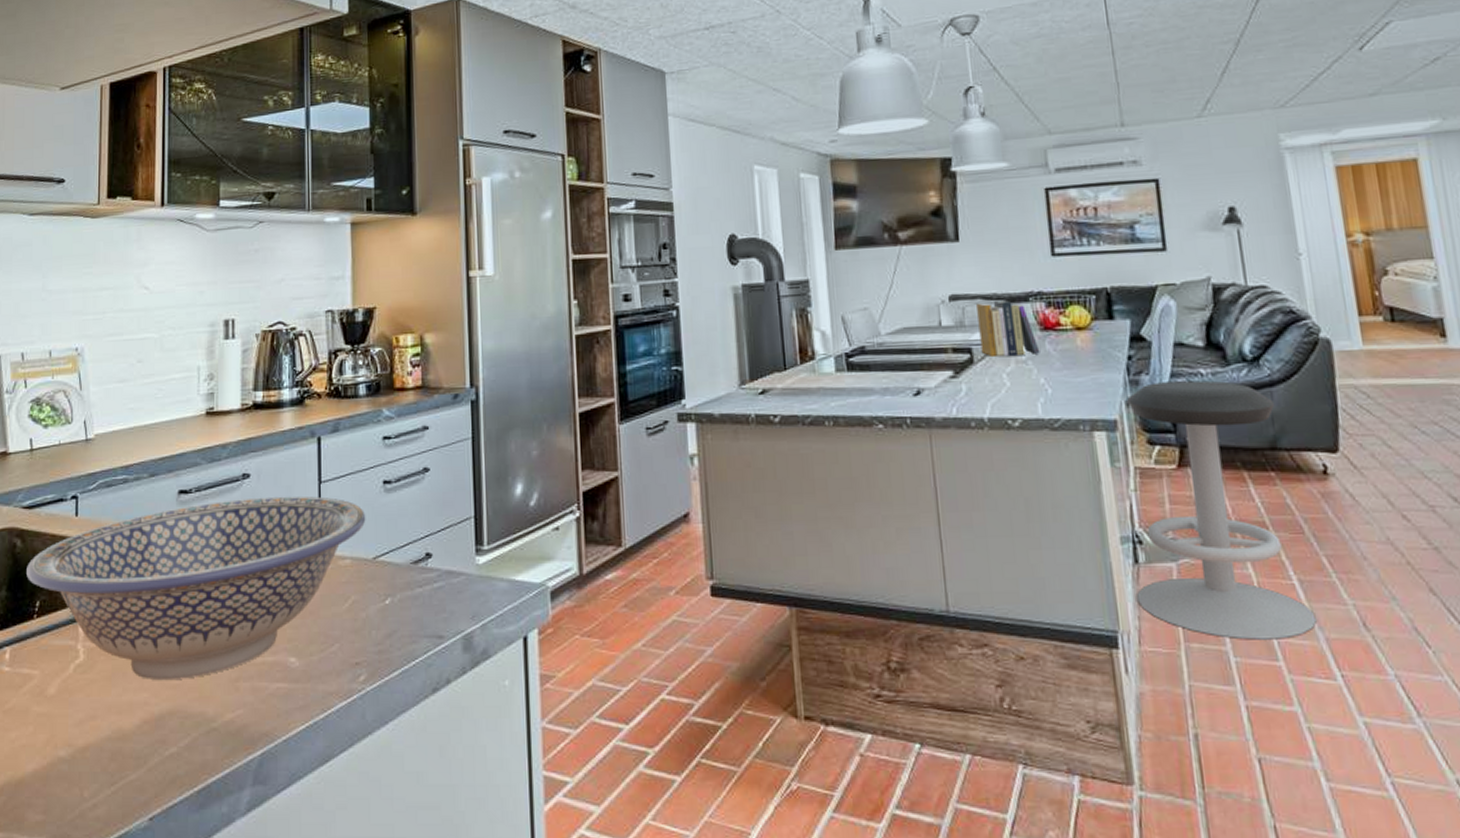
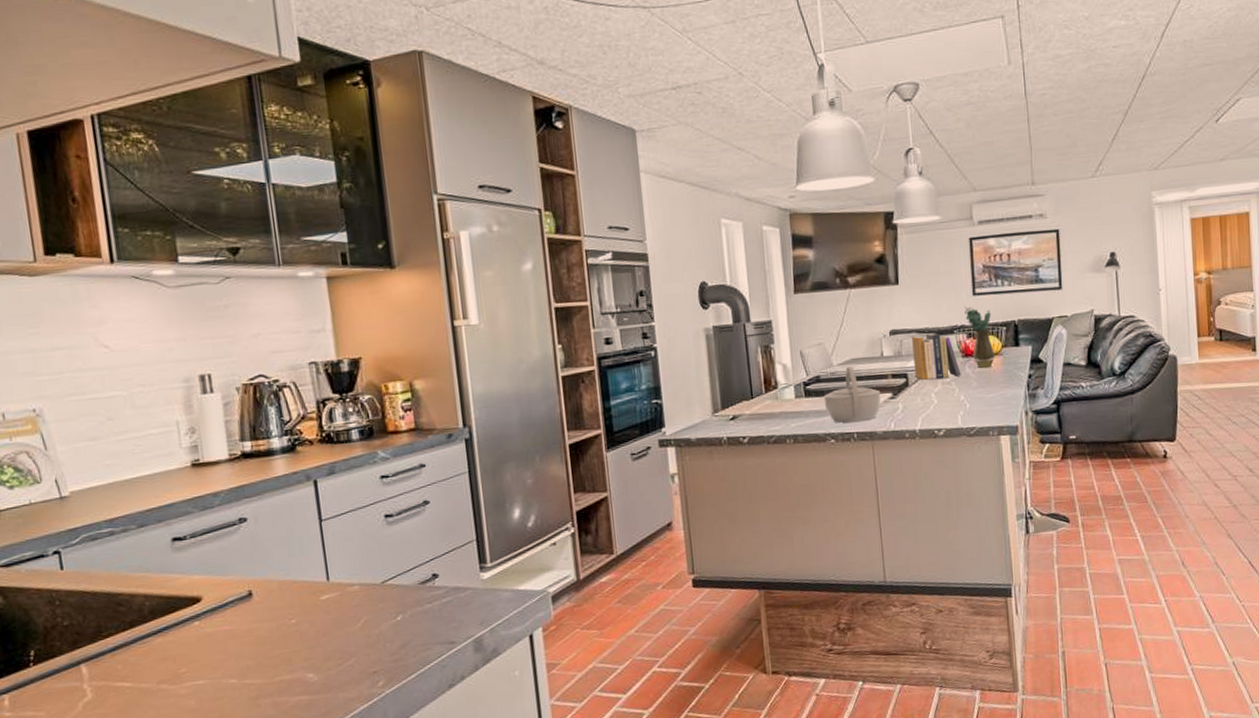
bowl: present [27,496,366,680] -> none [13,533,371,707]
teapot: none [869,337,940,405] -> present [823,367,881,423]
vase: none [1041,269,1083,345] -> present [964,306,995,368]
bar stool: present [1127,380,1316,640] -> none [1026,391,1151,582]

